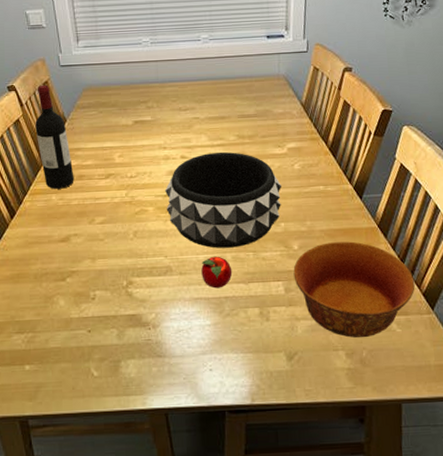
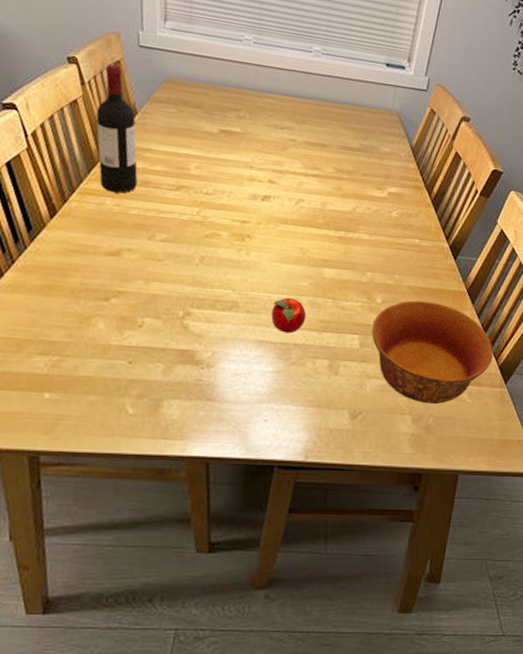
decorative bowl: present [165,151,282,248] -> none [242,182,376,292]

